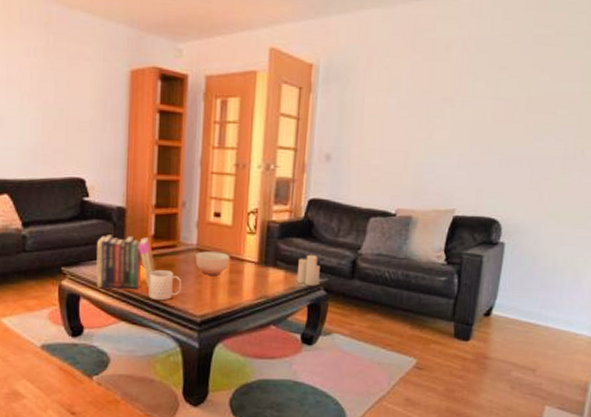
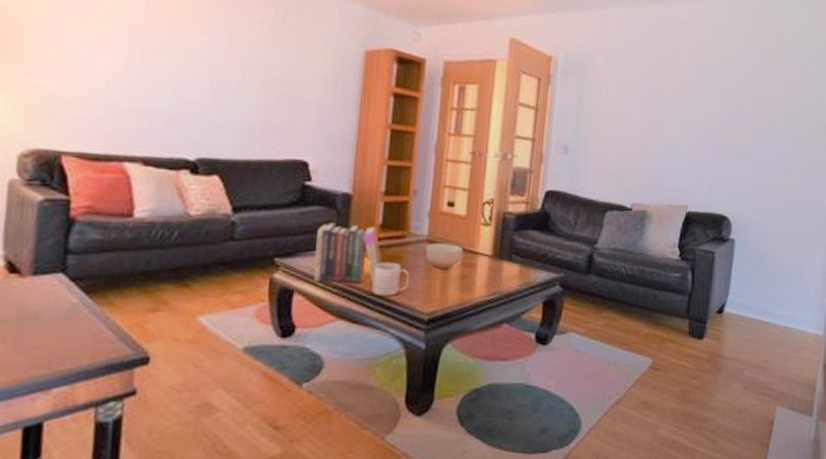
candle: present [296,253,320,286] -> none [531,246,556,281]

